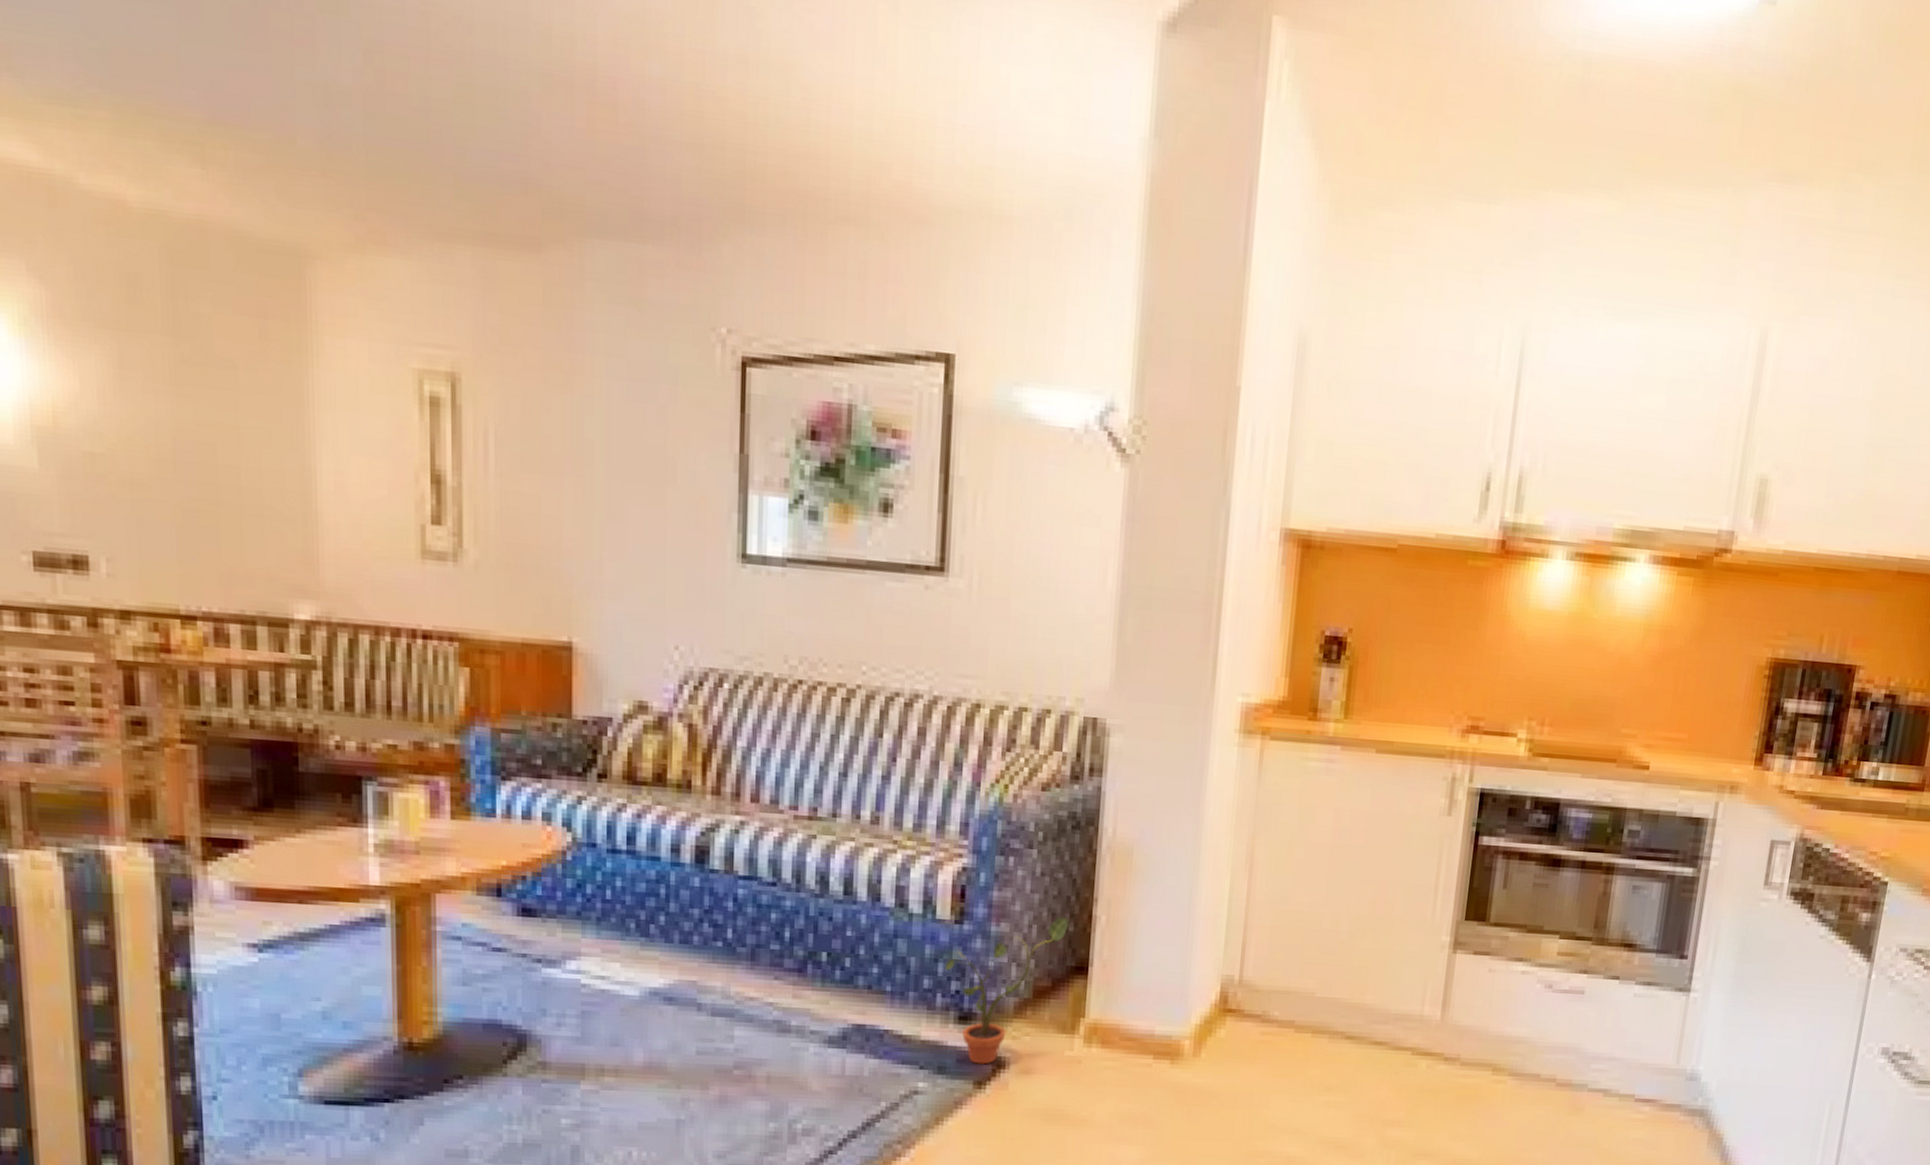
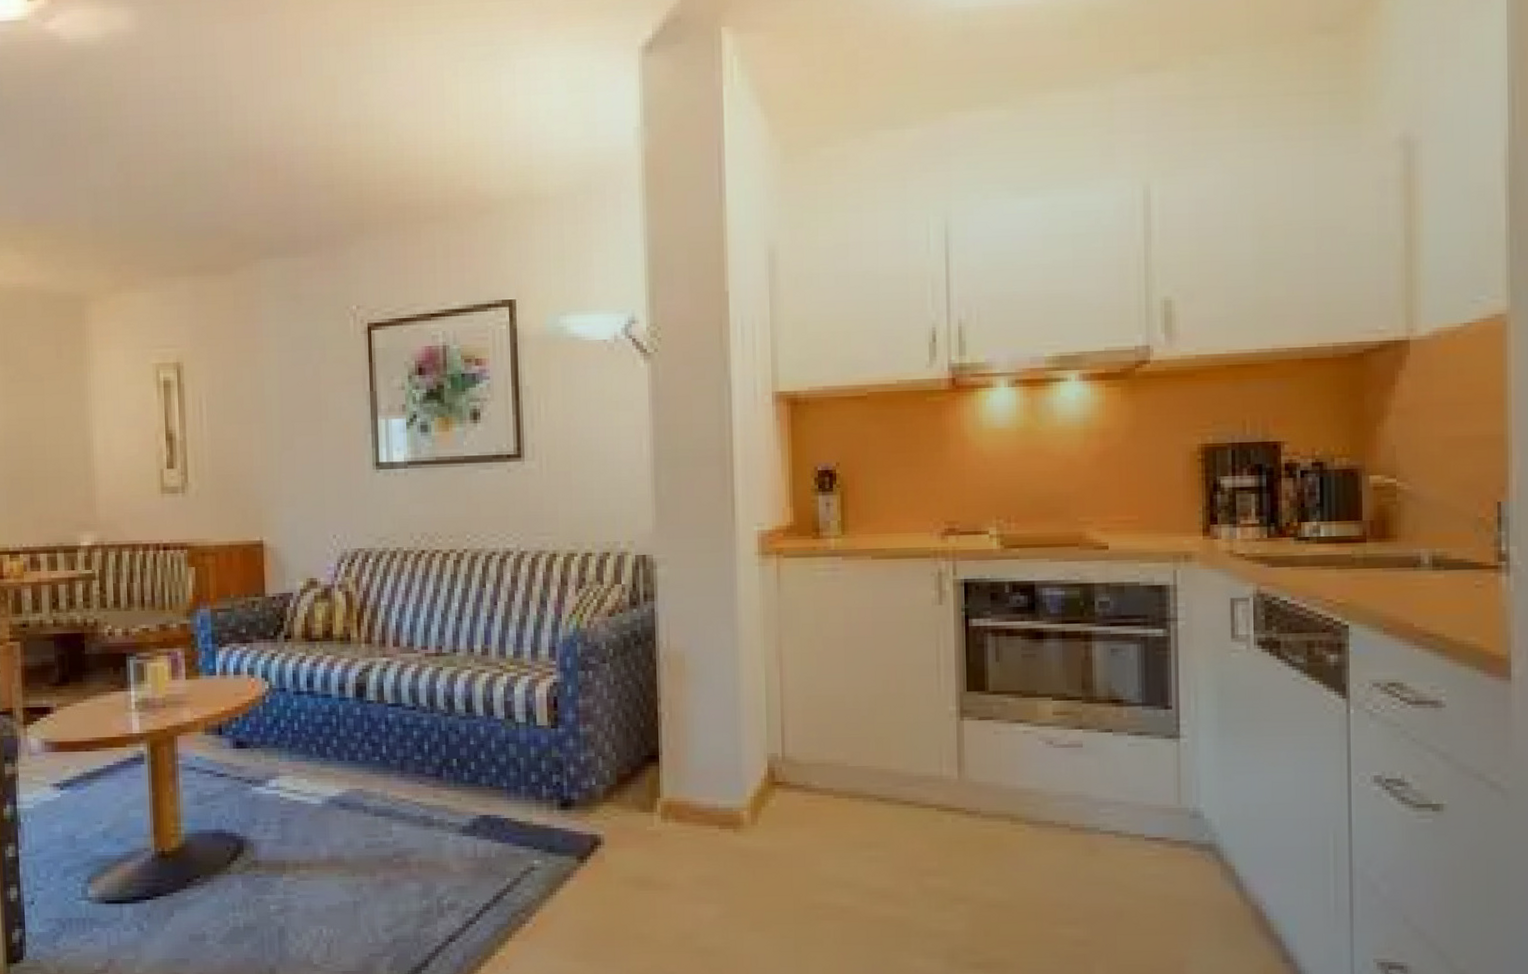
potted plant: present [945,917,1069,1065] -> none [546,716,640,842]

